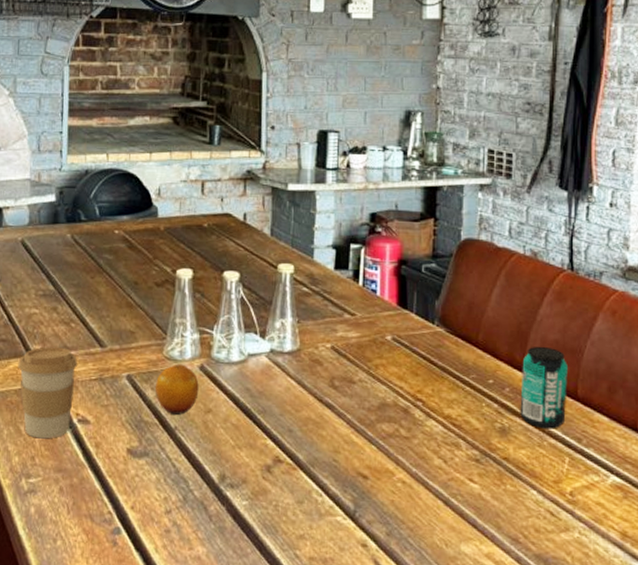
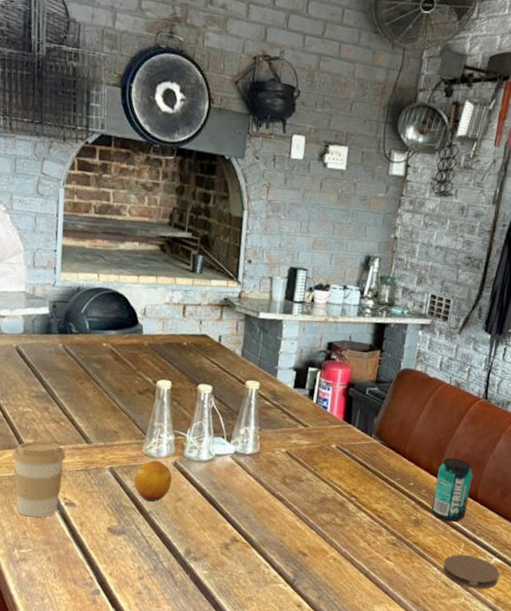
coaster: none [544,472,621,520] -> present [442,554,499,590]

